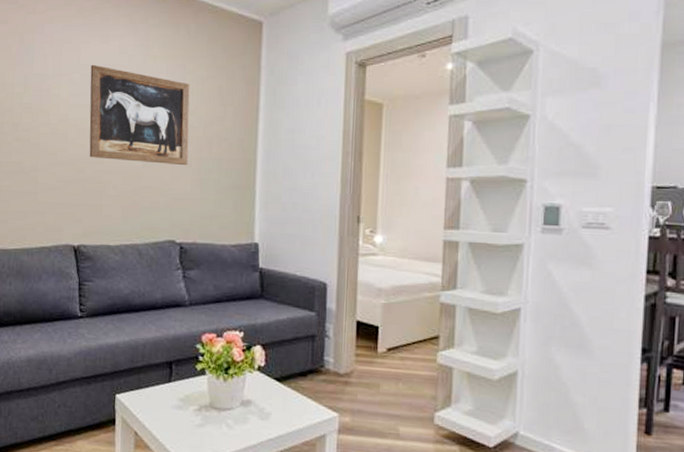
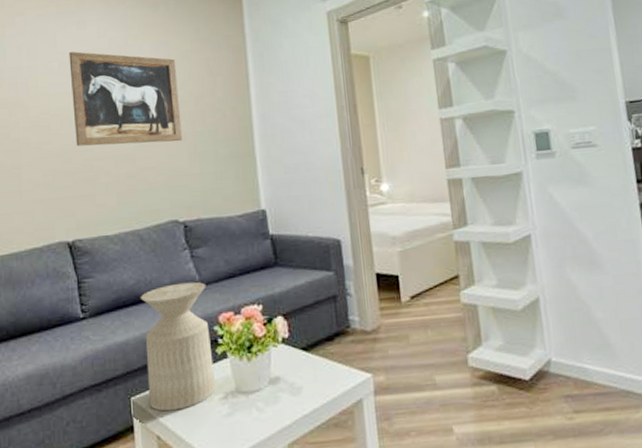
side table: none [131,299,194,413] -> present [140,281,216,412]

